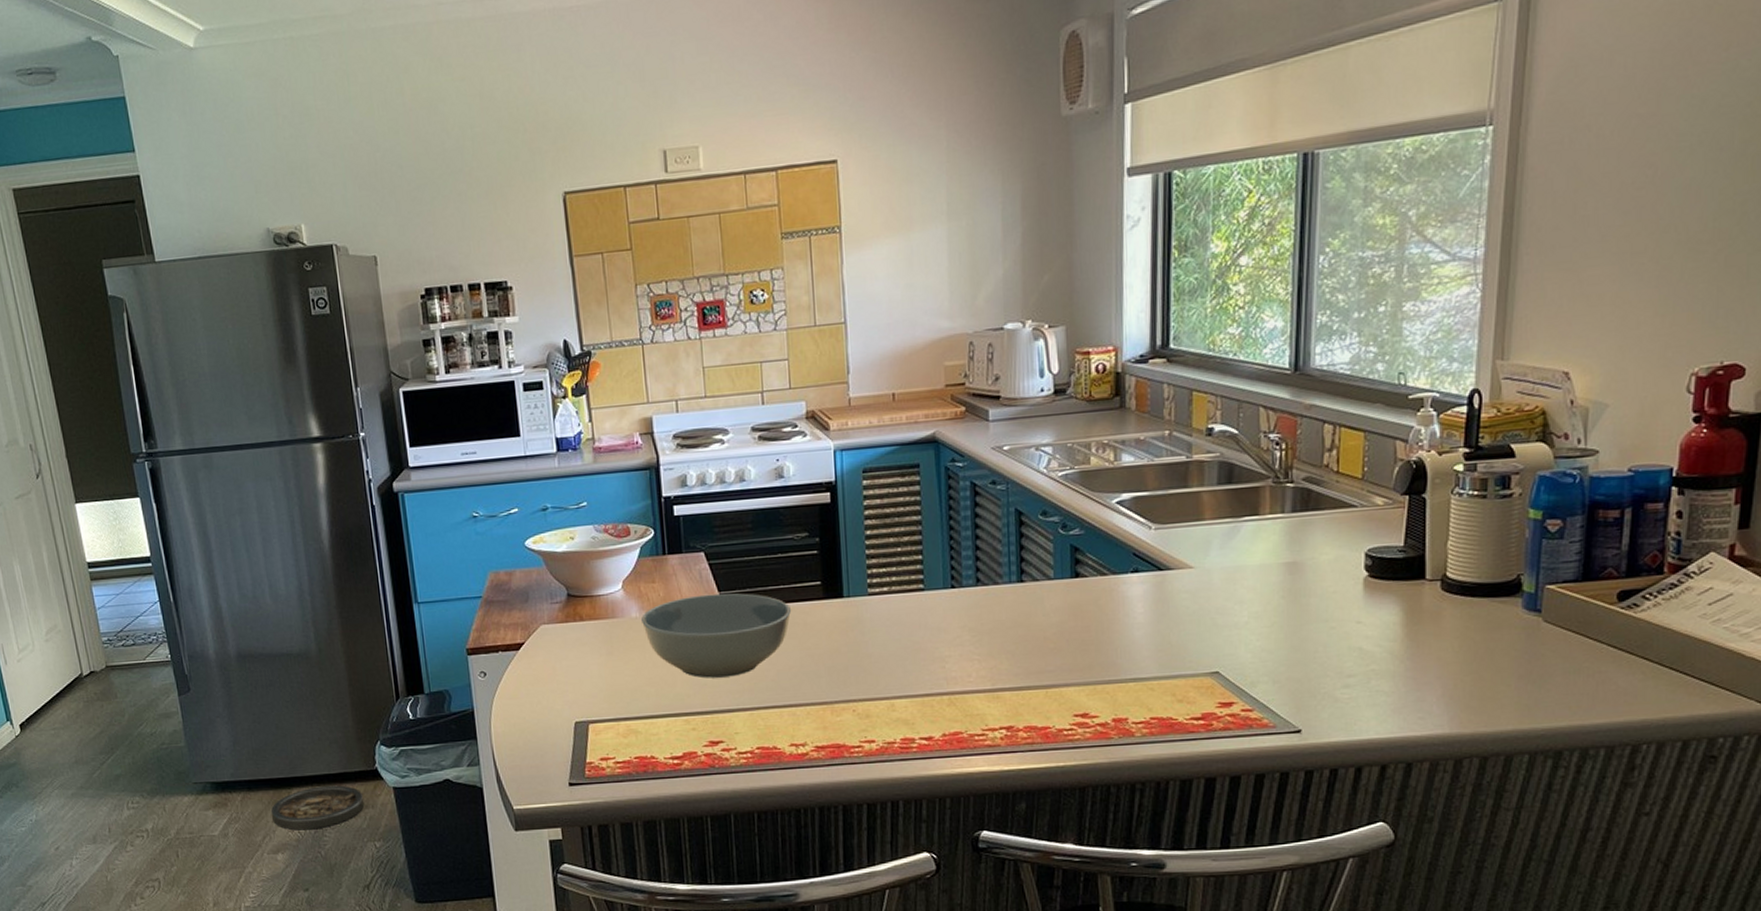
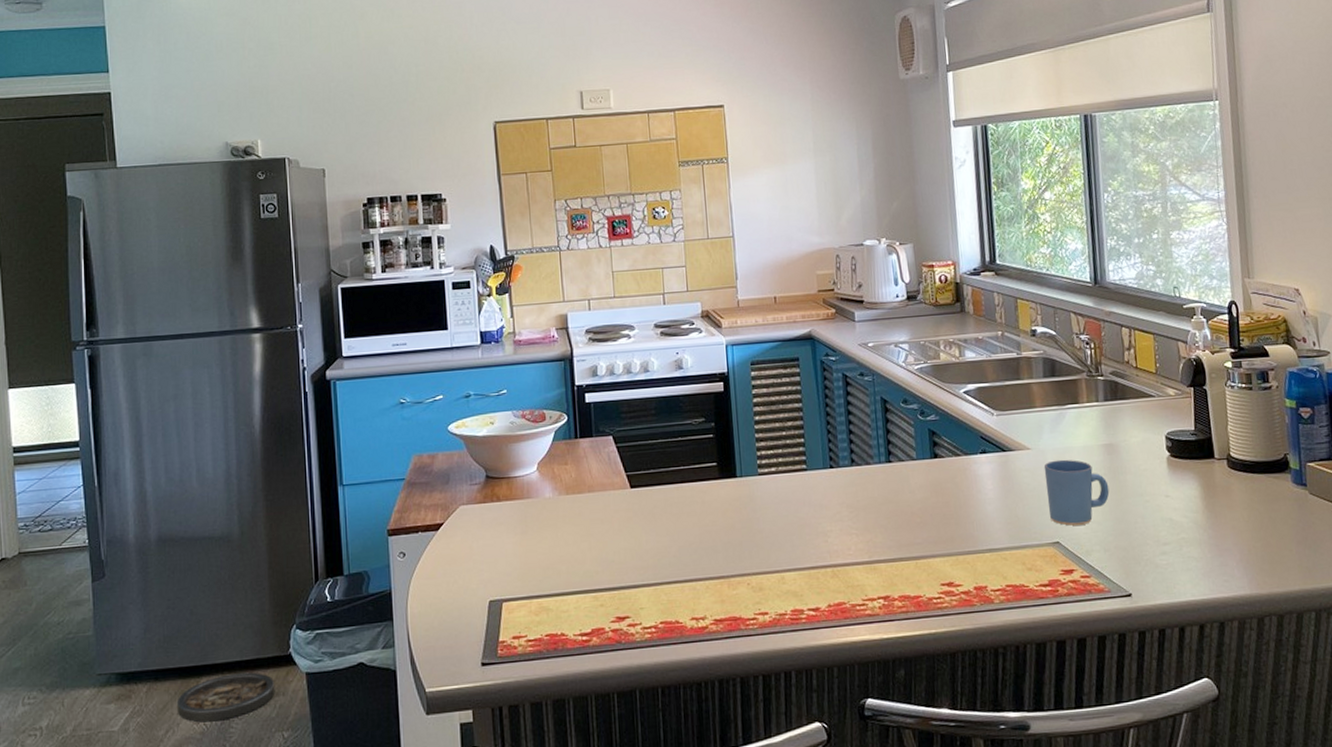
bowl: present [642,593,791,678] -> none [555,473,690,555]
mug: none [1208,579,1287,654] -> present [1043,459,1110,526]

